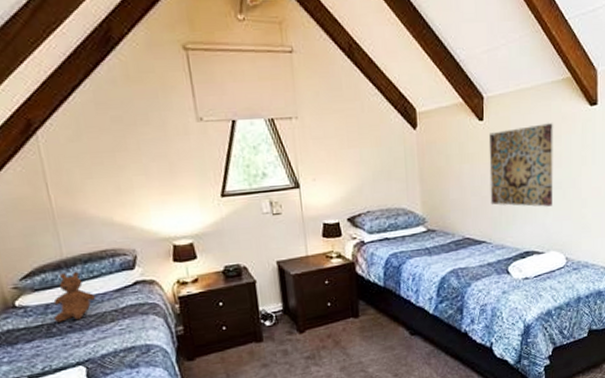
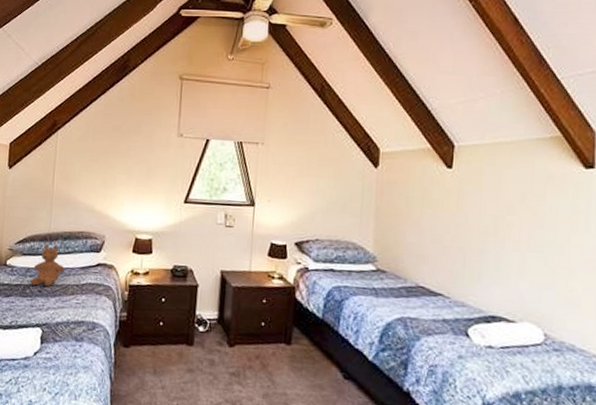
wall art: present [488,123,553,207] -> none [452,180,536,271]

